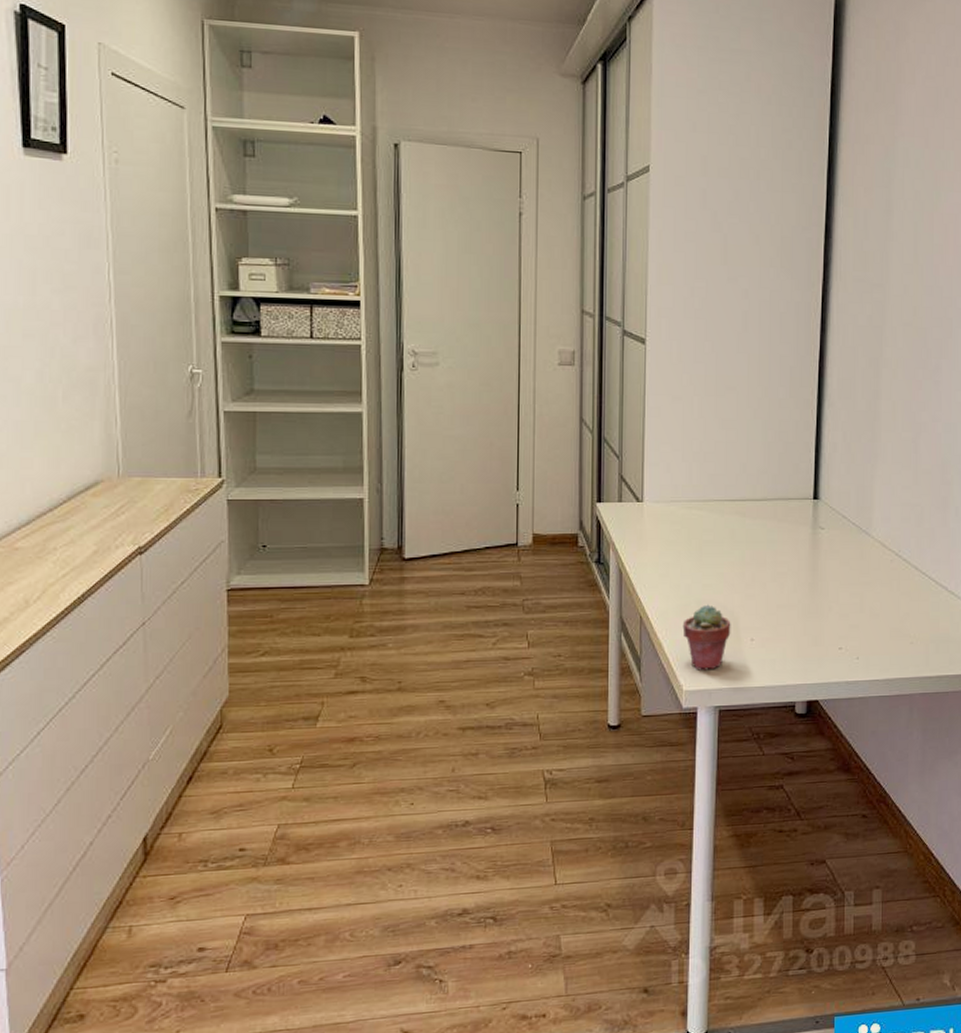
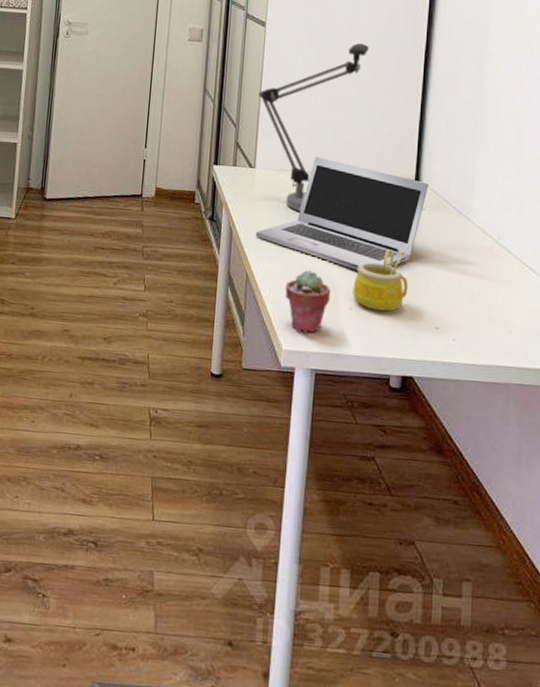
desk lamp: none [642,355,760,544] -> present [259,43,369,211]
laptop: none [647,483,827,599] -> present [255,156,429,270]
mug: none [754,574,810,638] -> present [353,249,409,312]

